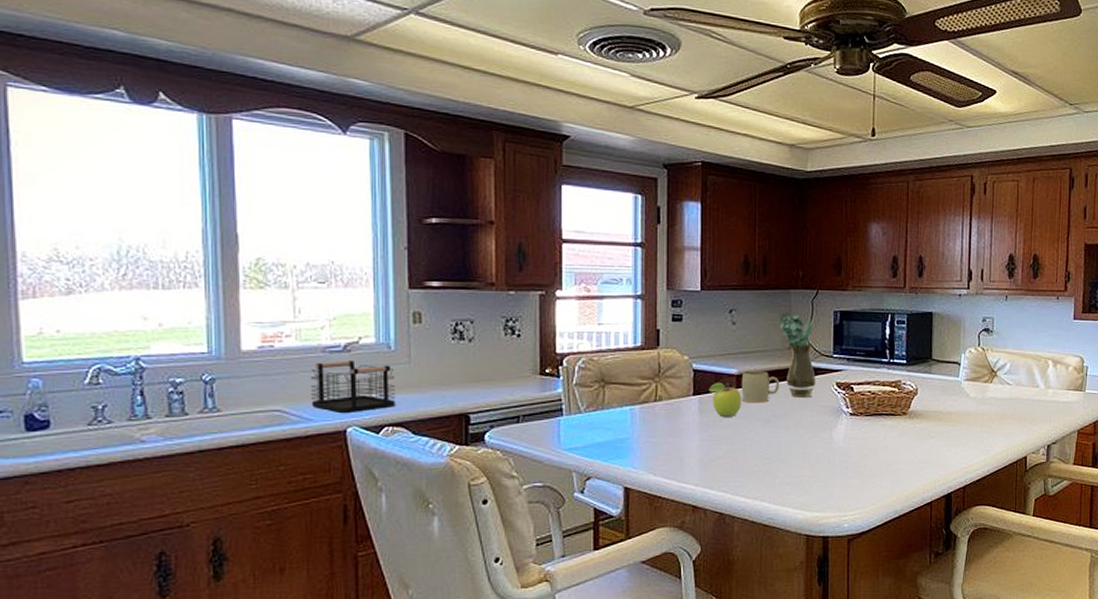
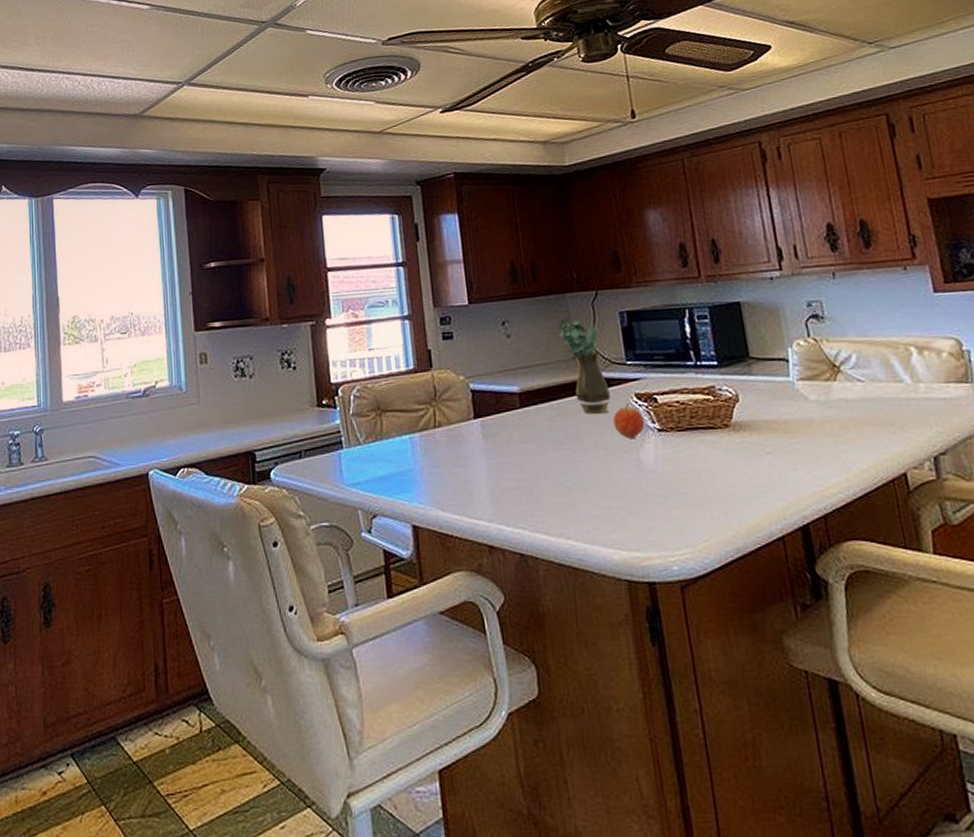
dish rack: present [311,360,395,413] -> none [118,404,189,456]
fruit: present [708,382,742,417] -> none [490,402,529,441]
mug: present [741,371,780,403] -> none [524,386,569,424]
fruit: none [815,391,840,419] -> present [613,404,645,438]

